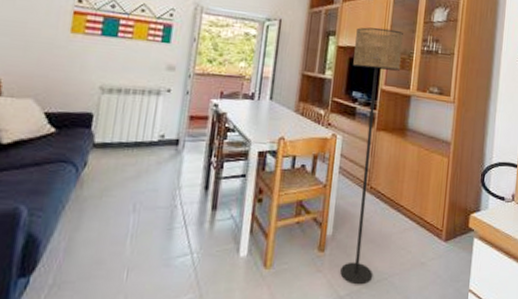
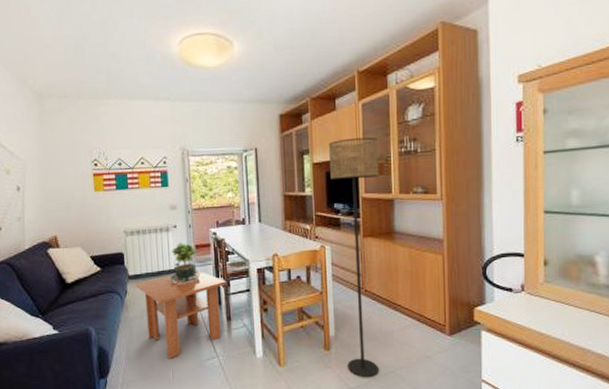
coffee table: none [100,145,219,254] -> present [135,269,226,359]
potted plant: none [148,109,193,161] -> present [170,242,204,284]

